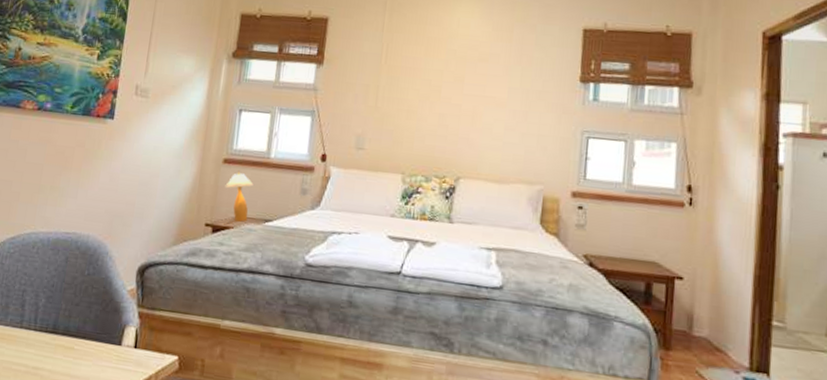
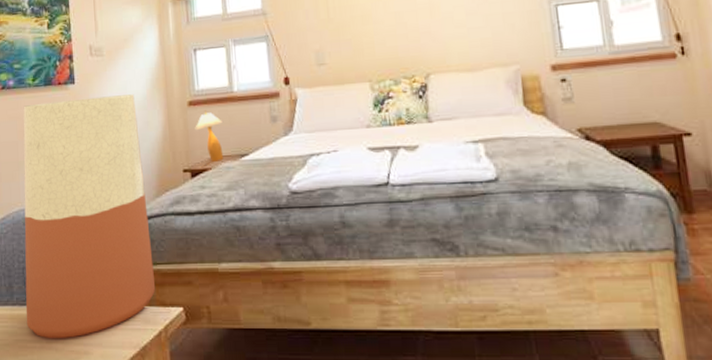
vase: none [15,130,172,368] -> present [23,94,156,339]

